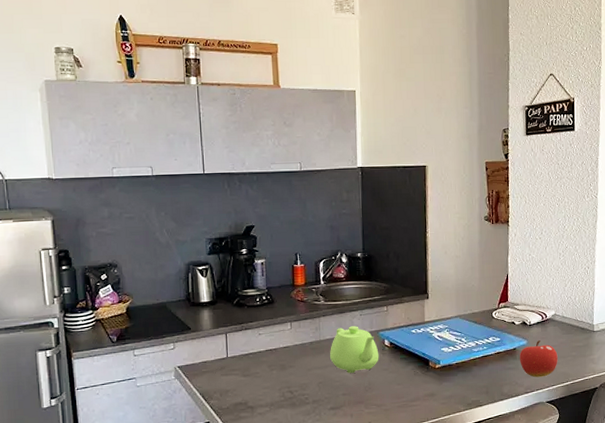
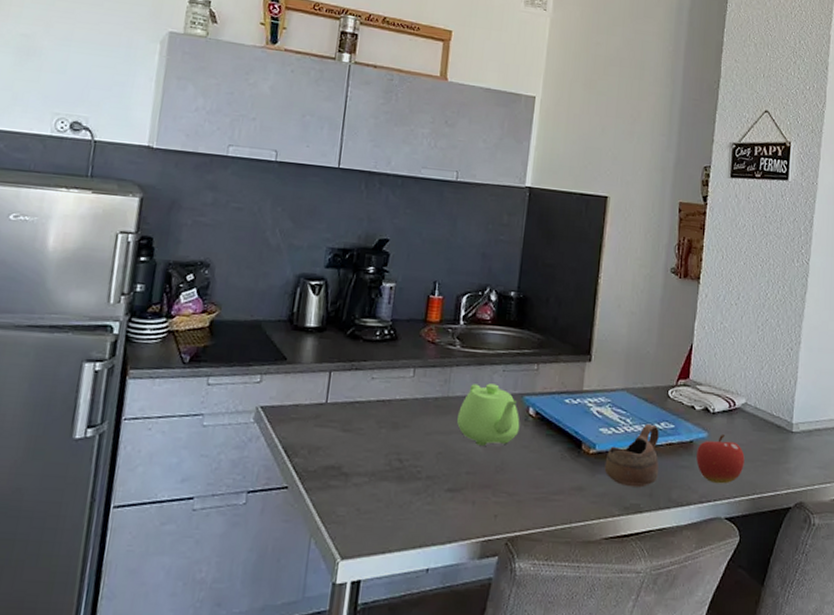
cup: none [449,340,491,389] -> present [604,423,659,488]

